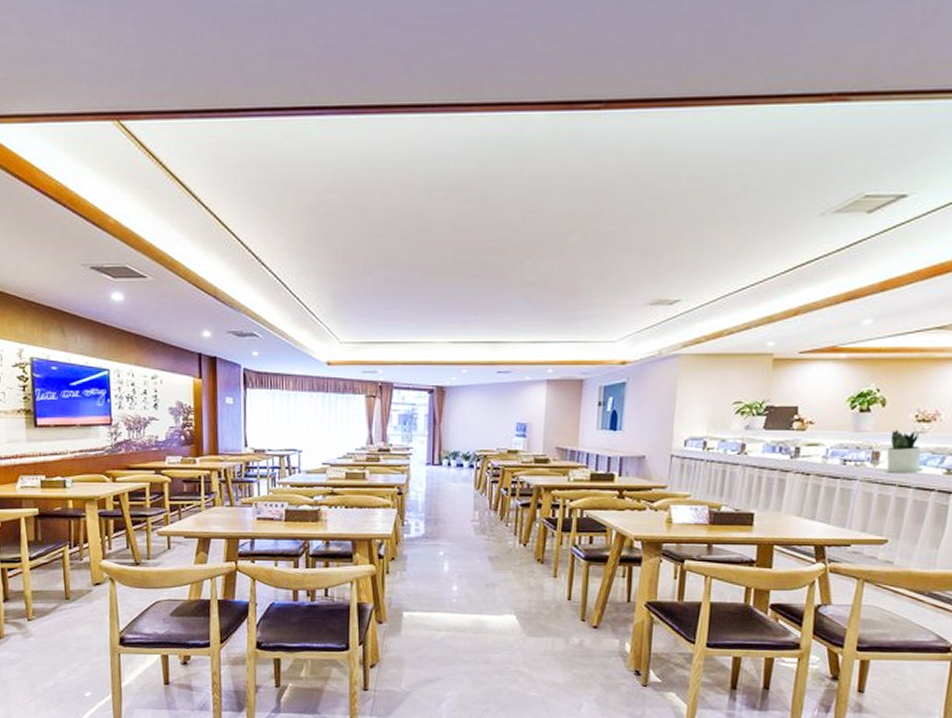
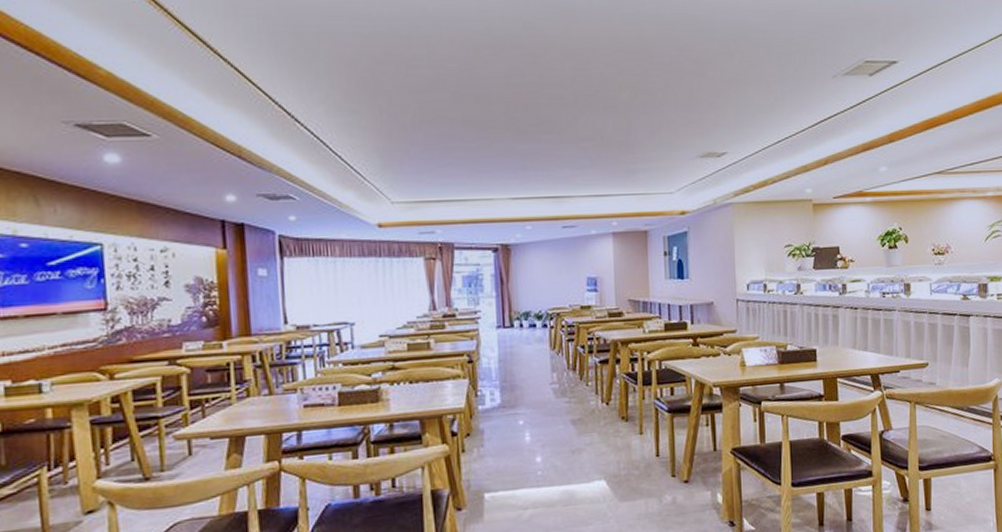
planter: present [884,429,925,475] -> none [915,262,947,303]

